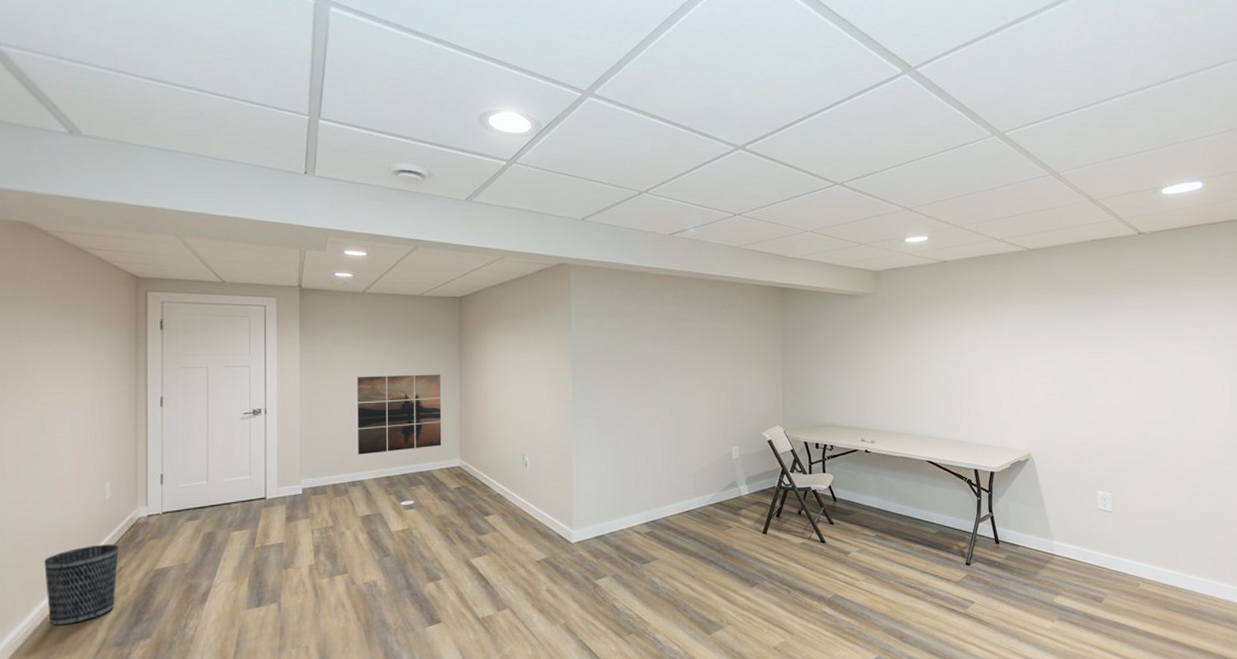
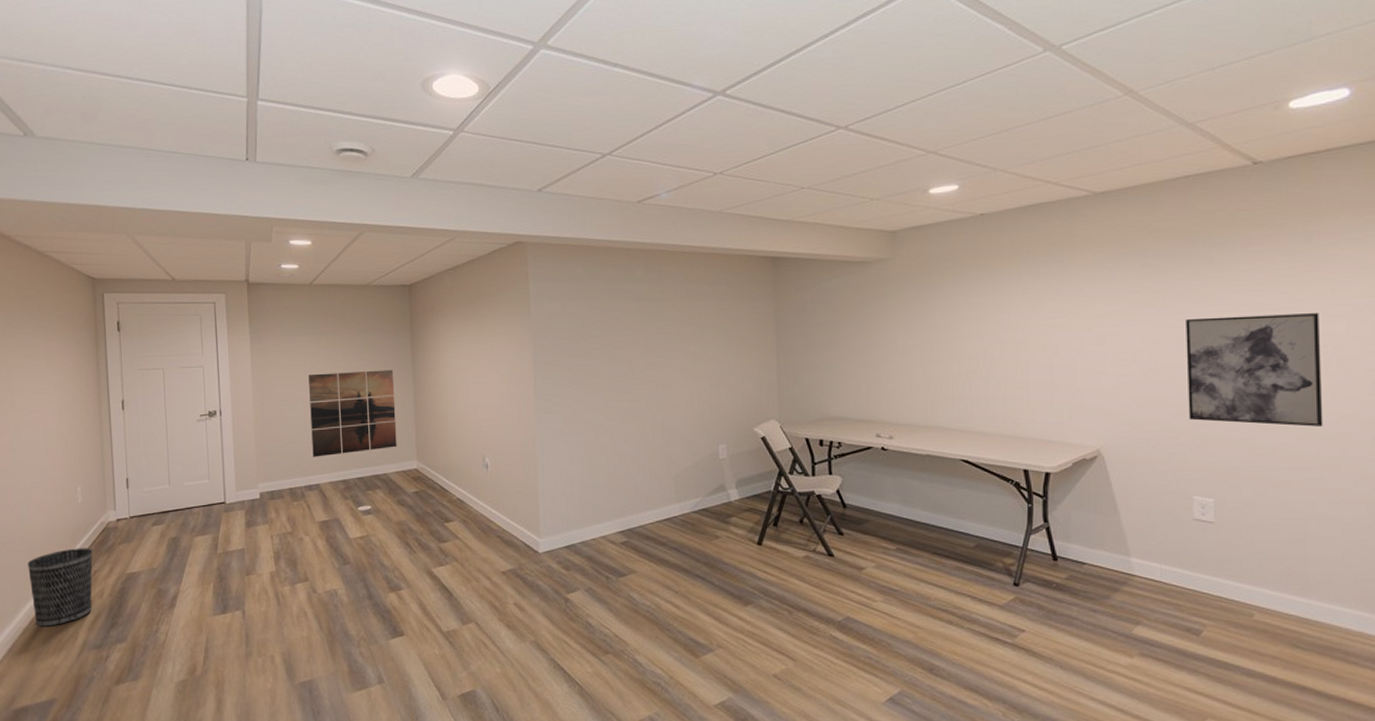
wall art: none [1092,350,1186,437] -> present [1186,313,1323,427]

